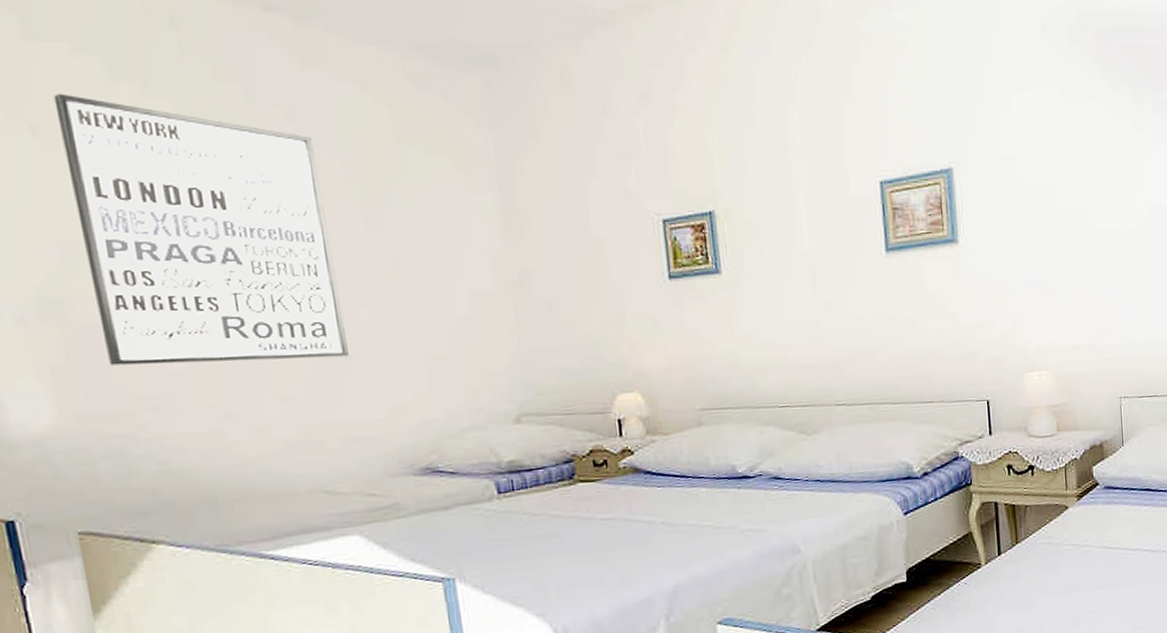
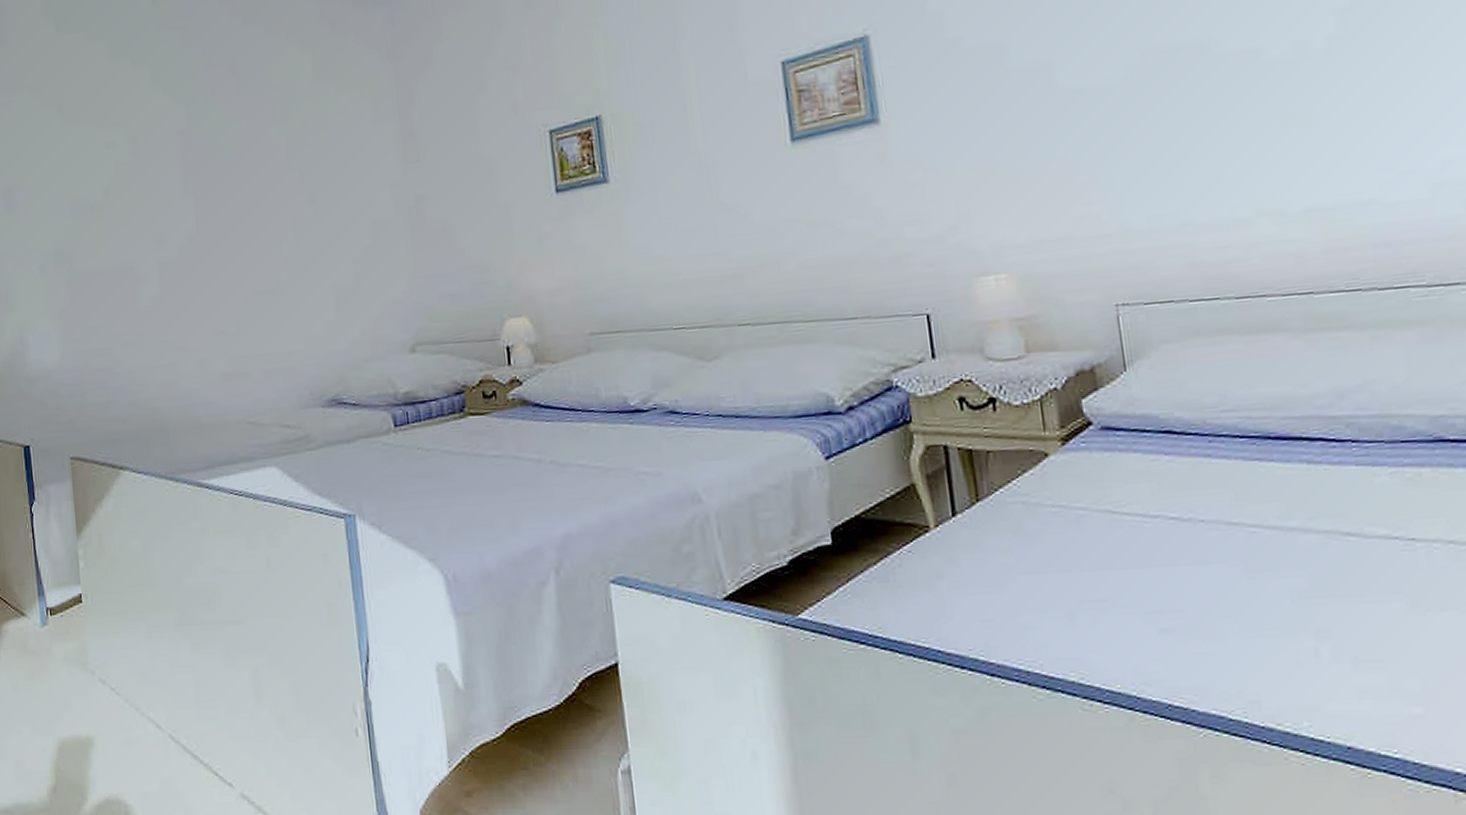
wall art: present [53,93,349,366] -> none [73,75,272,307]

